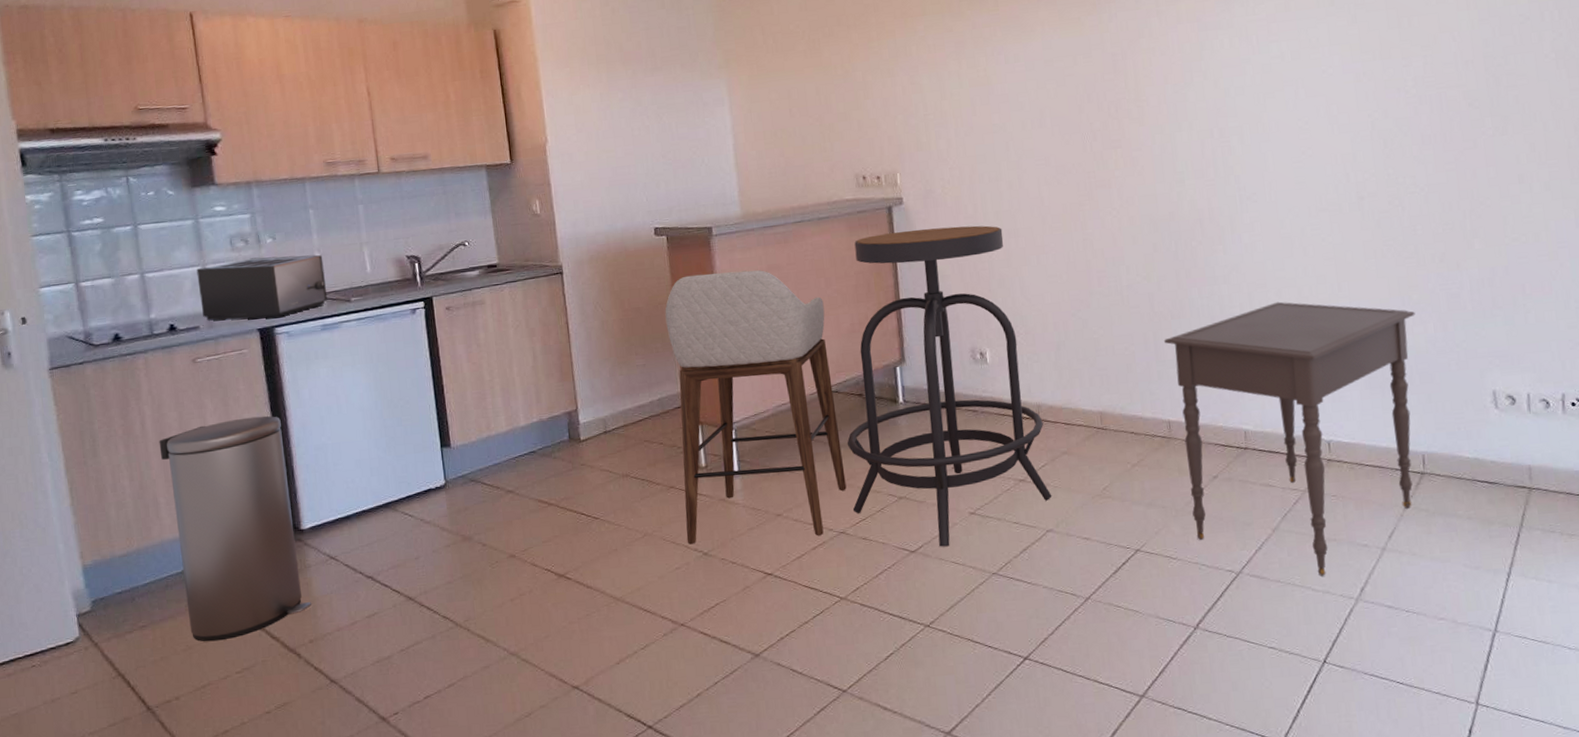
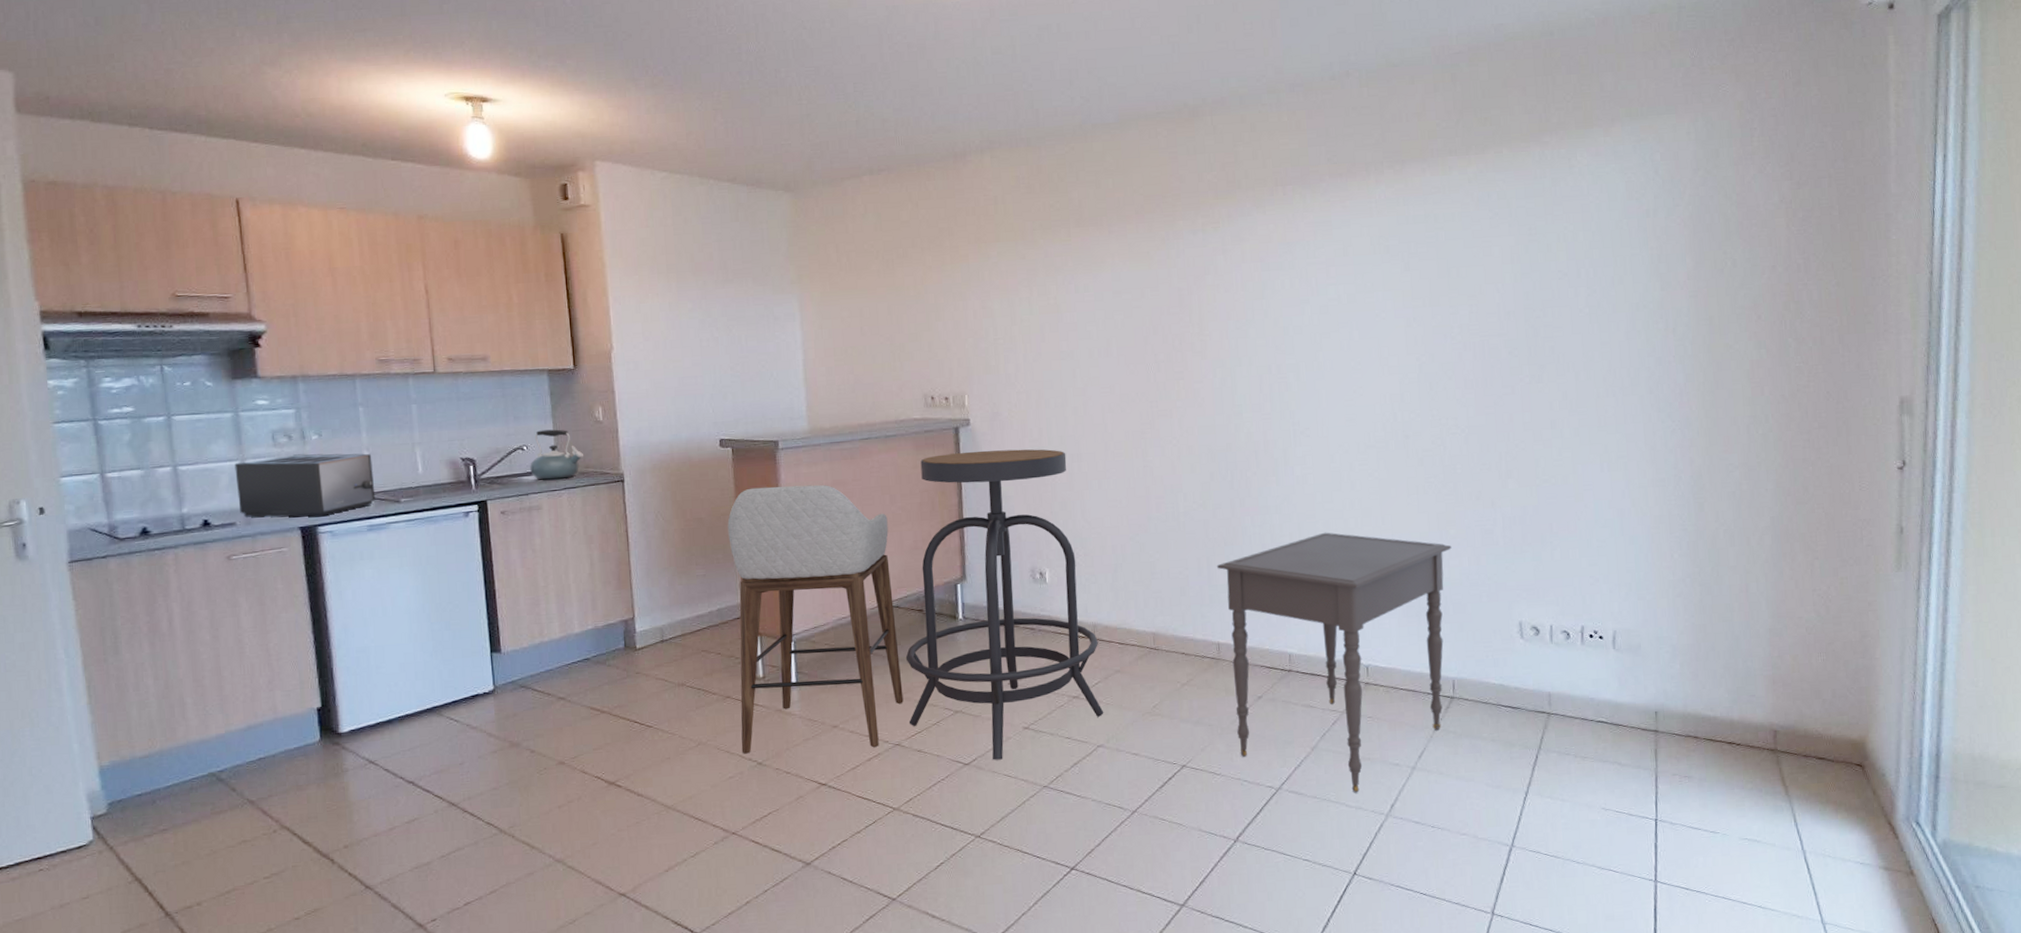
pedal bin: present [159,415,312,641] -> none [187,616,349,846]
kettle: none [472,224,524,275] -> present [530,429,584,481]

